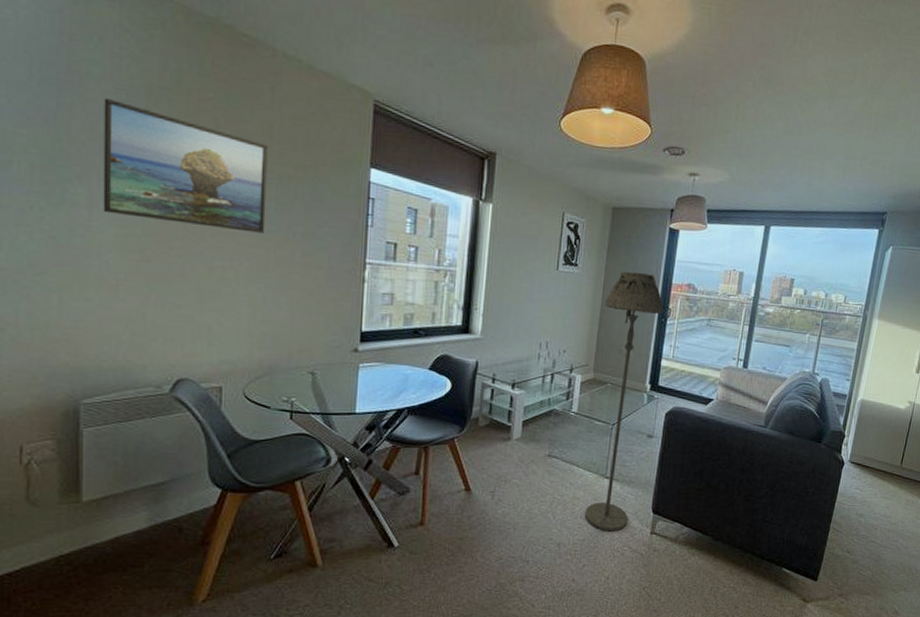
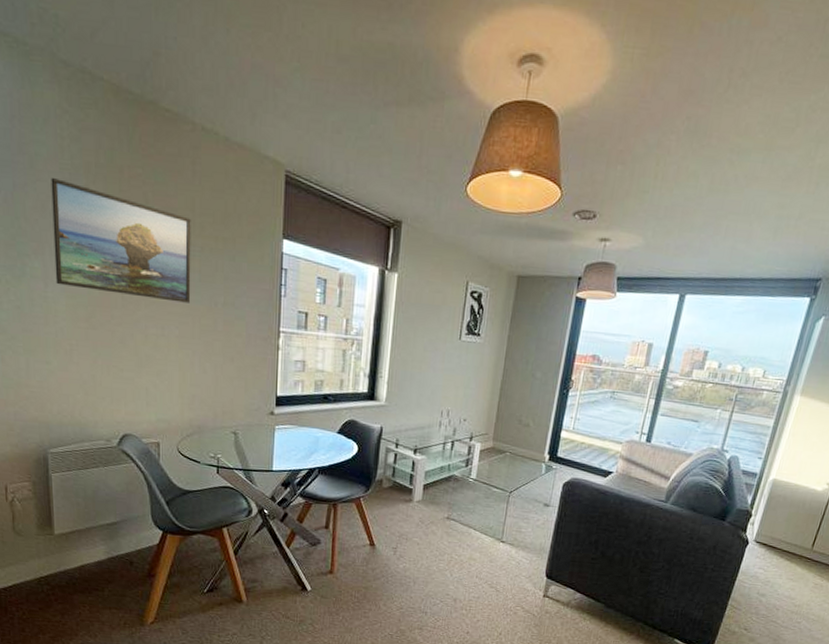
floor lamp: present [584,271,664,532] -> none [480,341,566,592]

